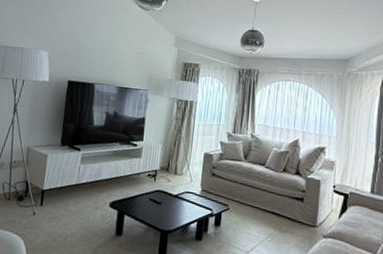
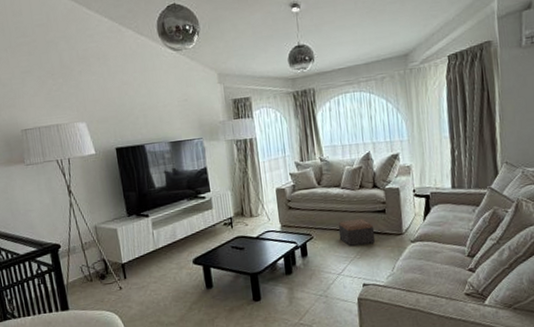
footstool: none [254,199,290,229] -> present [338,219,376,246]

